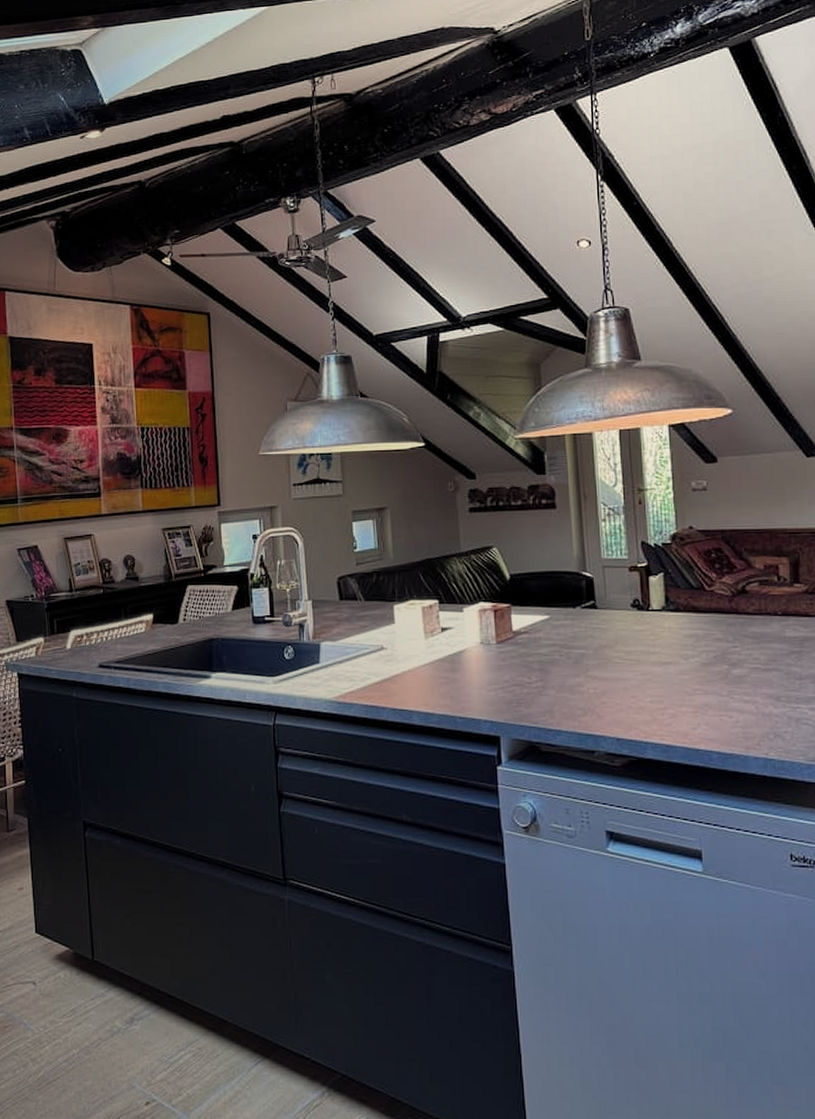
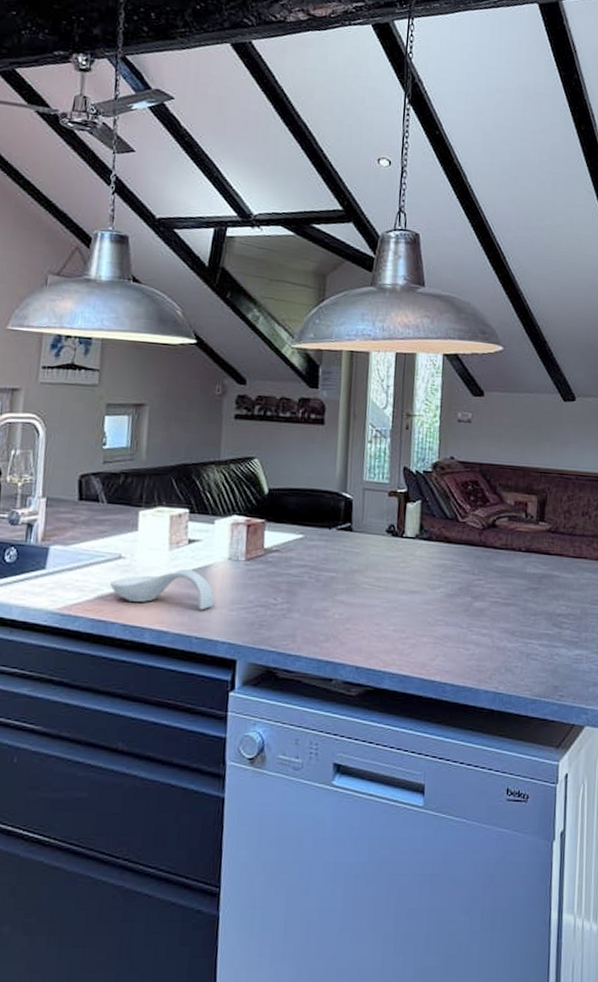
spoon rest: none [377,656,473,692] -> present [110,569,215,611]

